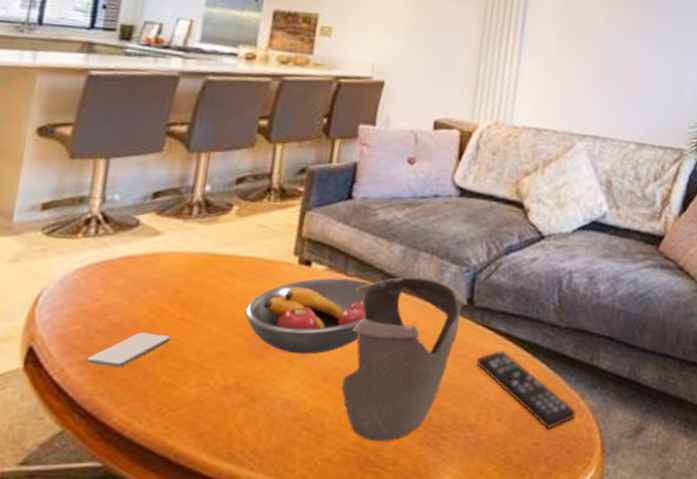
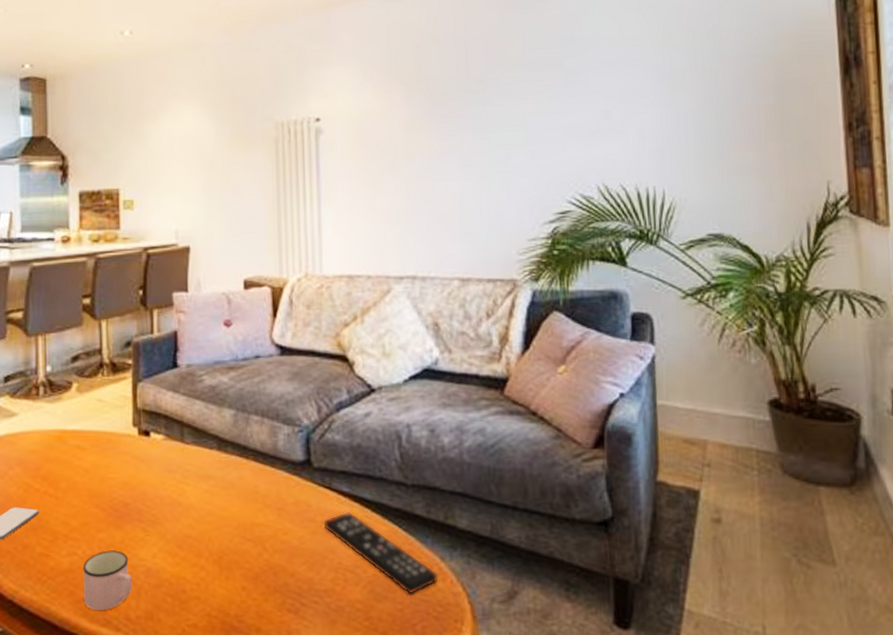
mug: none [207,381,267,445] -> present [83,550,133,611]
fruit bowl: present [245,278,370,354] -> none [98,446,208,522]
decorative bowl: present [341,277,468,442] -> none [195,441,306,608]

